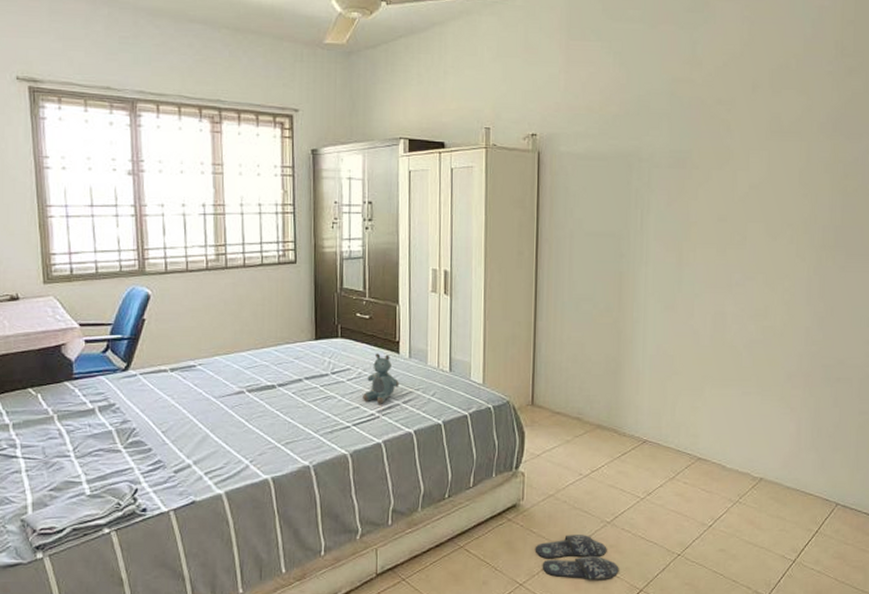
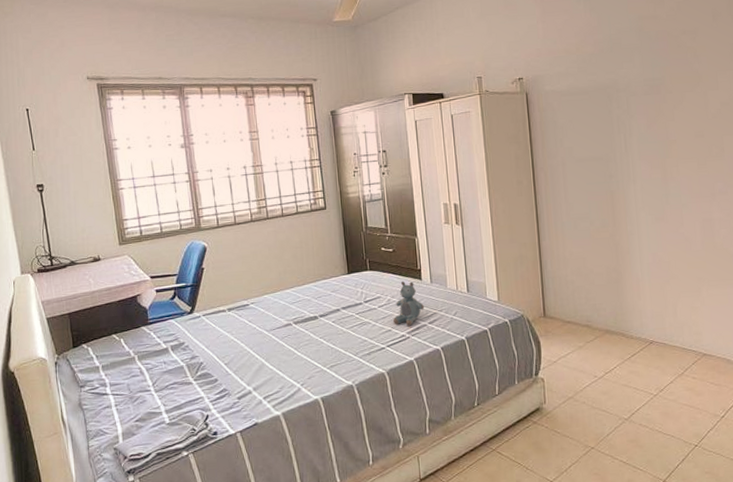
slippers: present [535,535,619,581] -> none [561,432,641,474]

